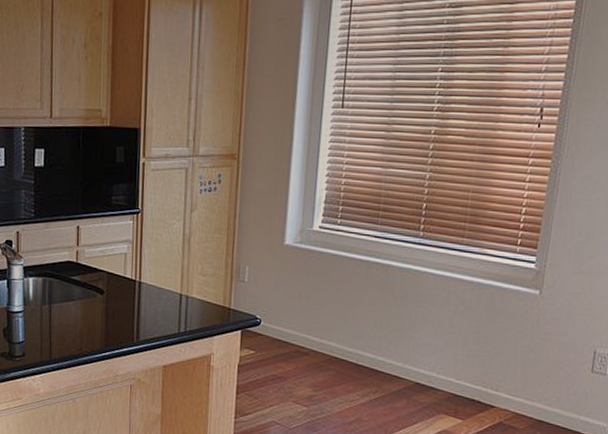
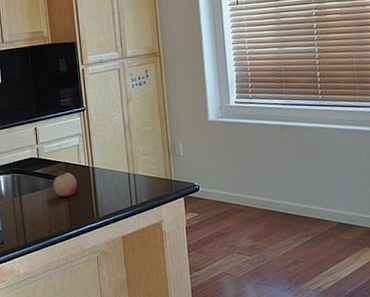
fruit: none [90,284,118,313] -> present [53,172,77,197]

